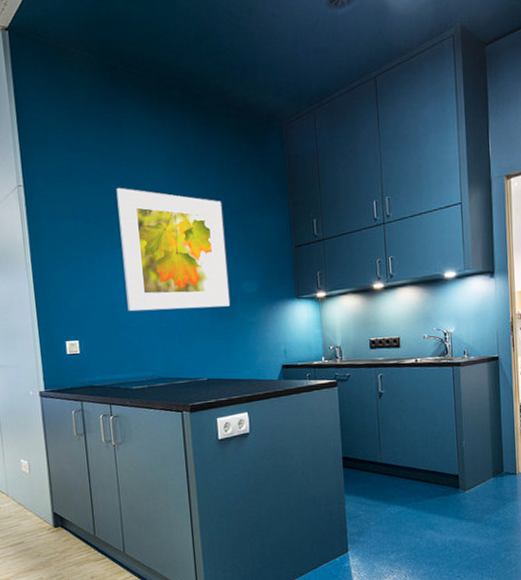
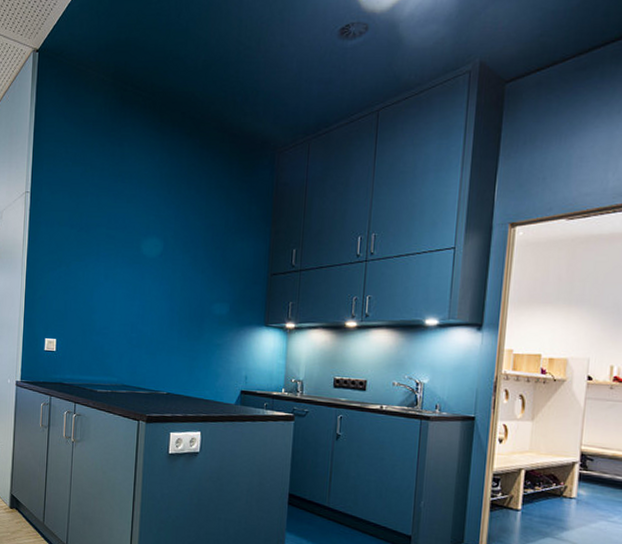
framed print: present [116,187,230,312] -> none [104,201,206,325]

